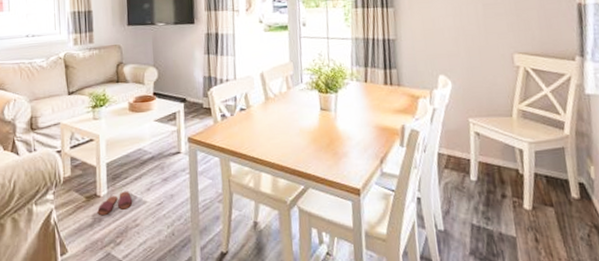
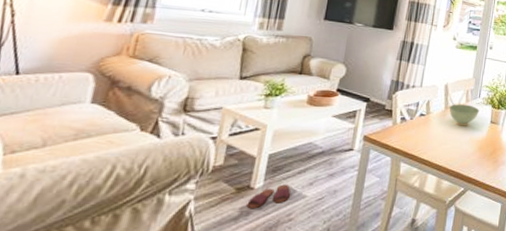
bowl: none [269,92,305,117] -> present [449,104,480,126]

